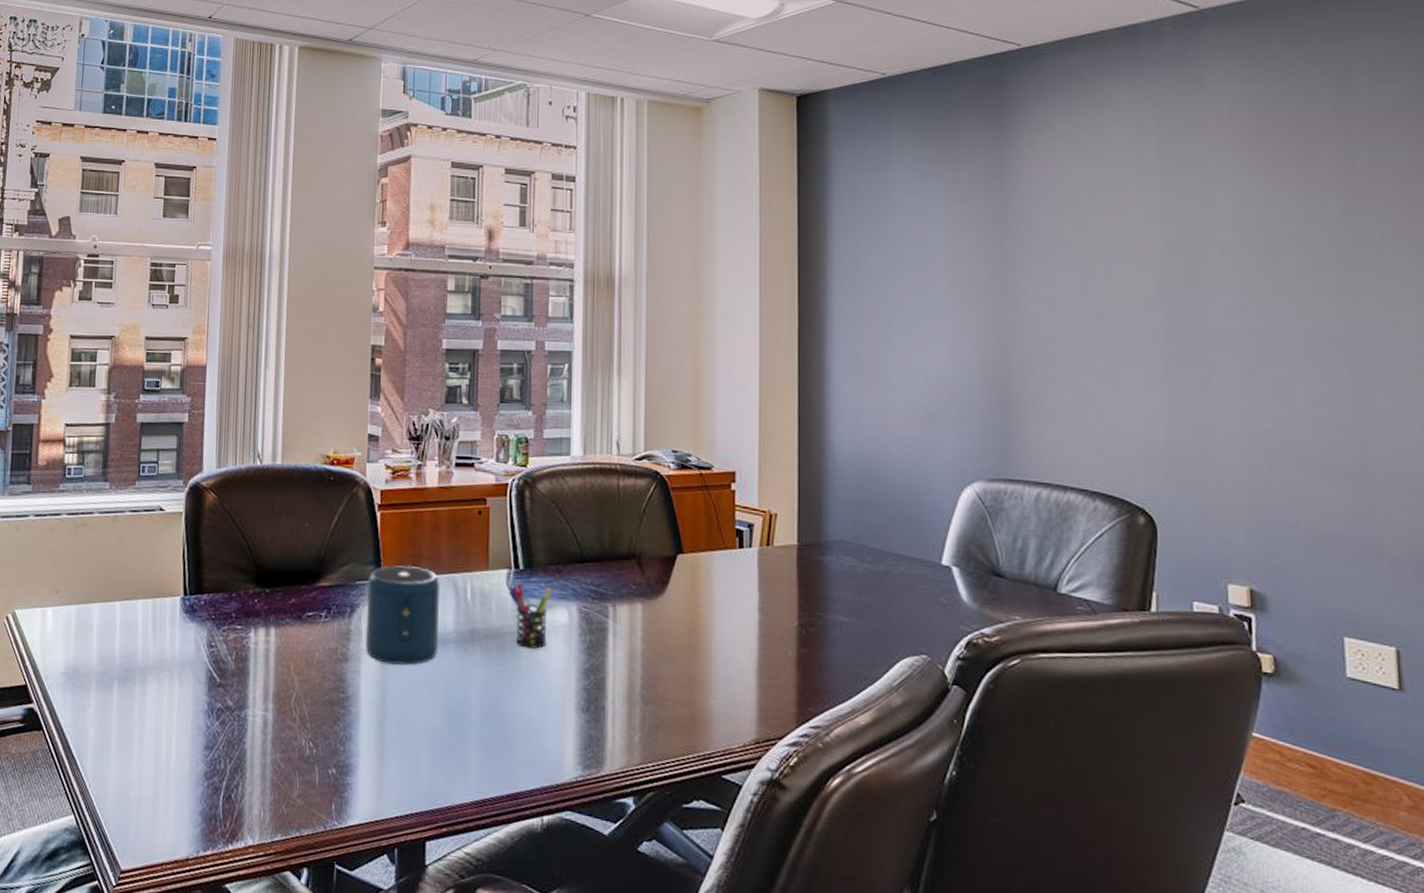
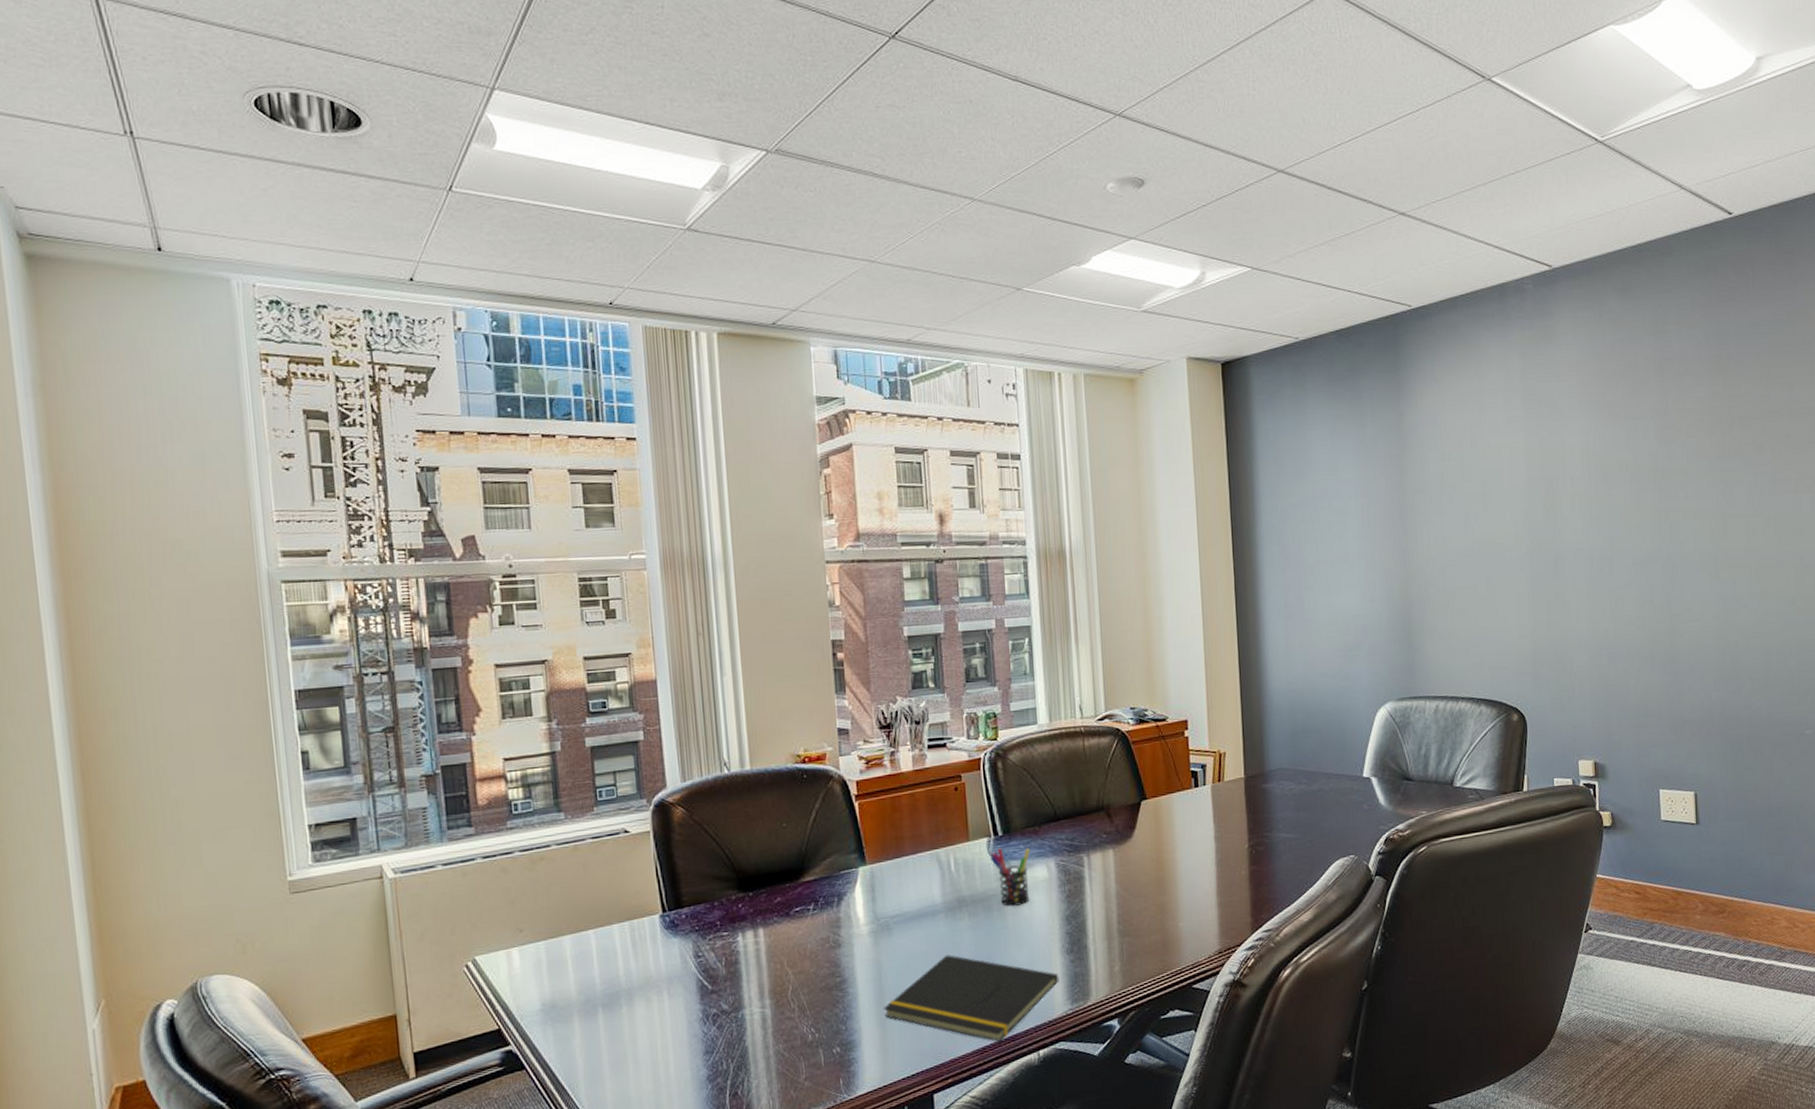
speaker: present [365,565,439,665] -> none [851,848,928,943]
notepad: none [383,689,571,797] -> present [882,955,1059,1042]

